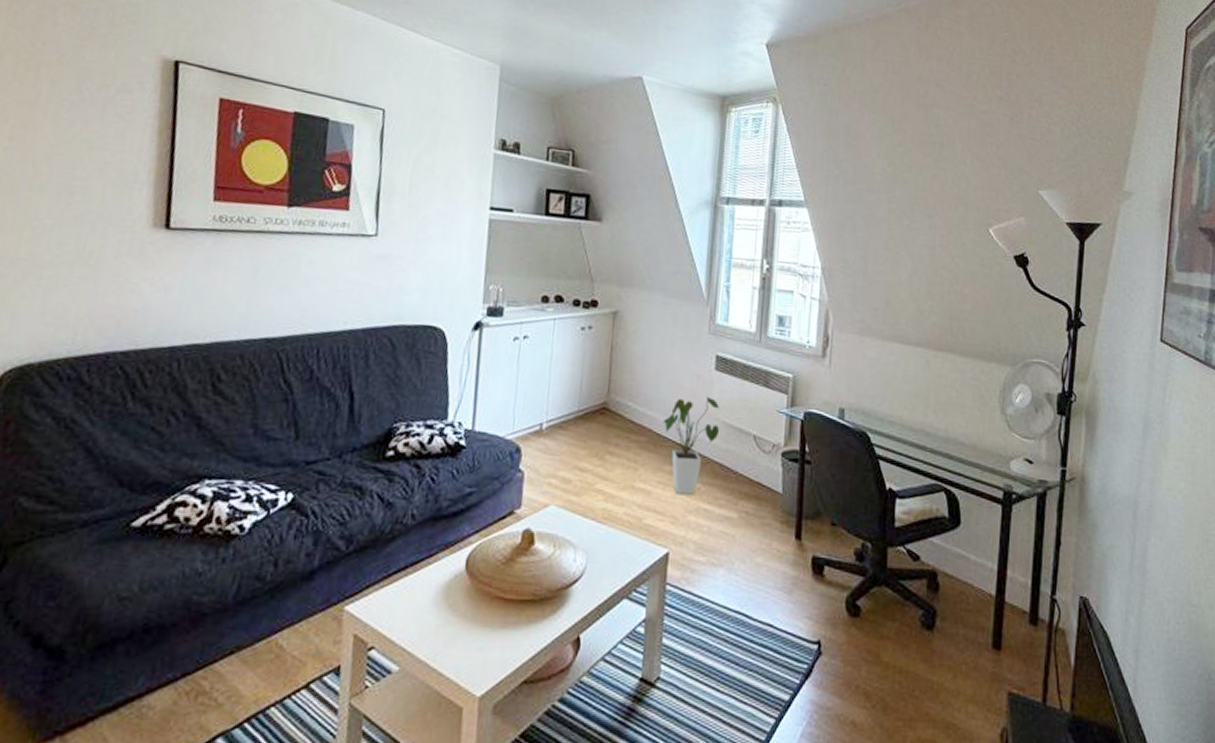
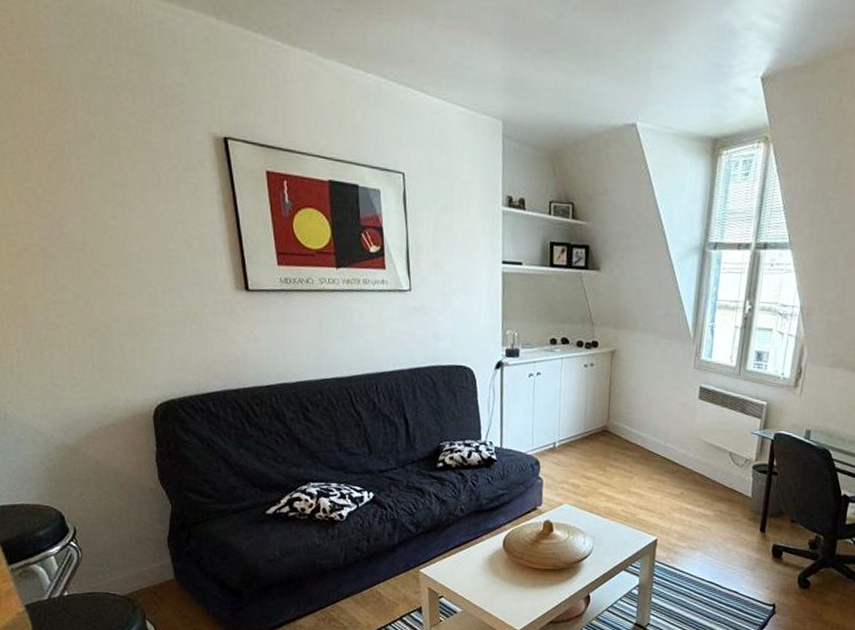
house plant: present [662,396,720,495] -> none [653,420,701,498]

